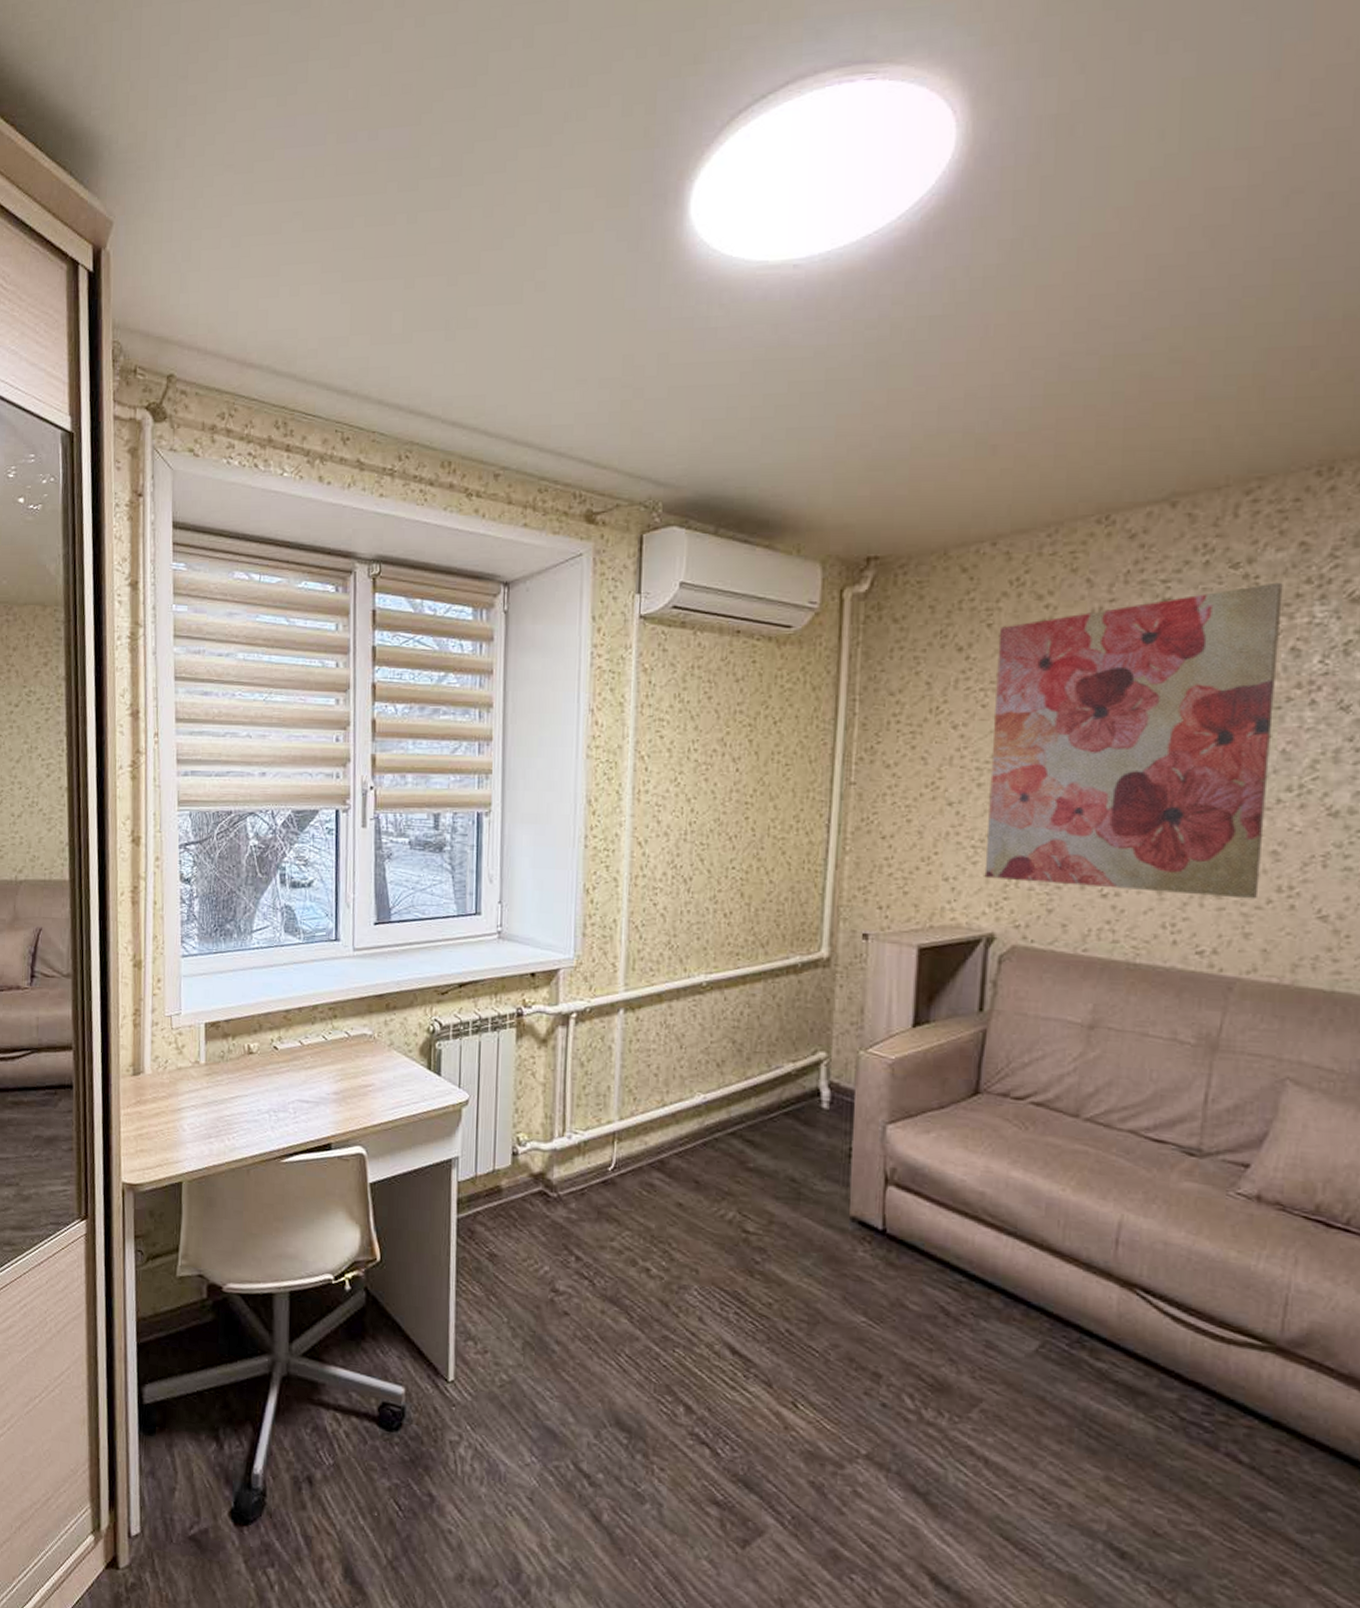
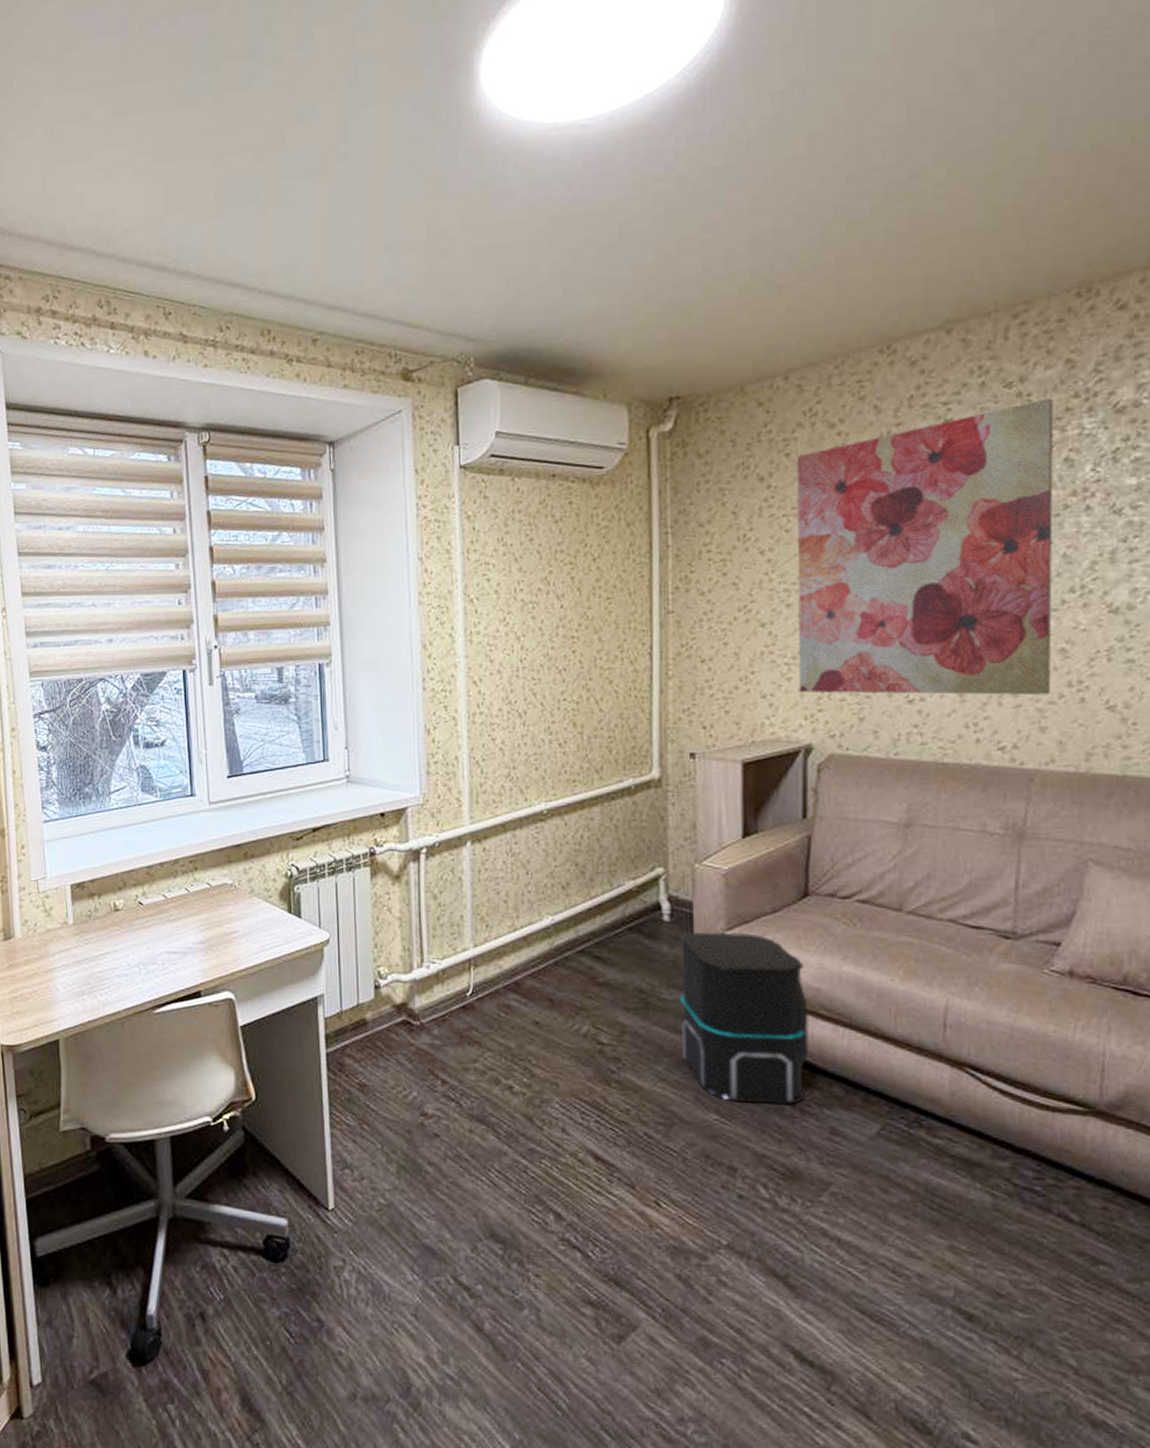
speaker: none [831,1123,972,1313] -> present [679,932,810,1105]

